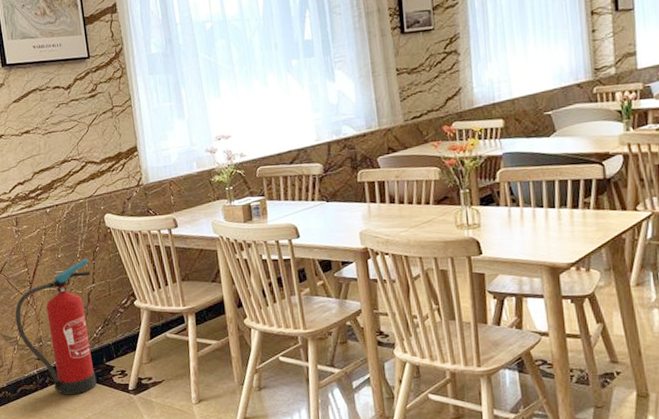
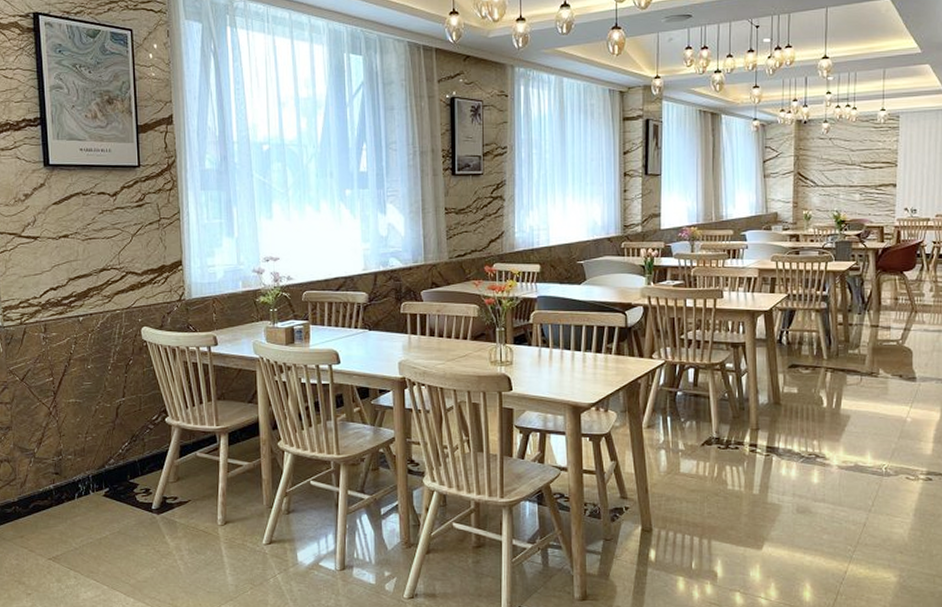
fire extinguisher: present [15,258,97,395] -> none [34,371,122,513]

